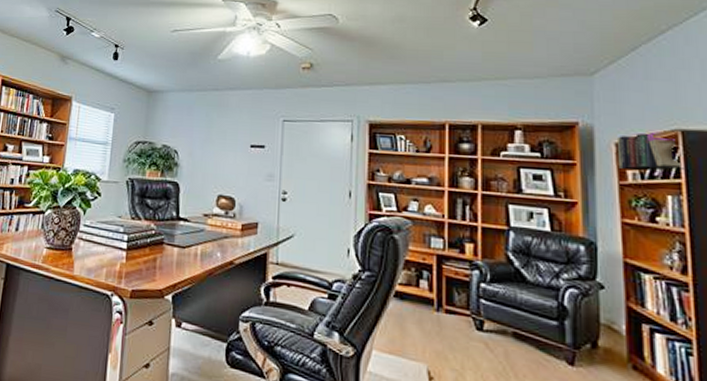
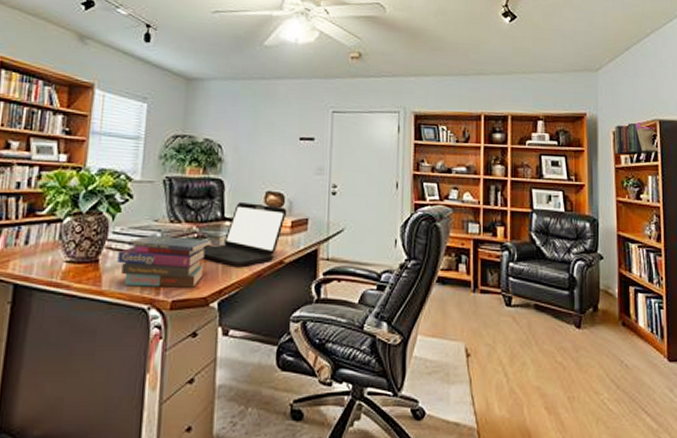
books: none [87,230,168,280] -> present [117,236,212,288]
laptop: none [159,203,238,265] -> present [203,201,287,268]

